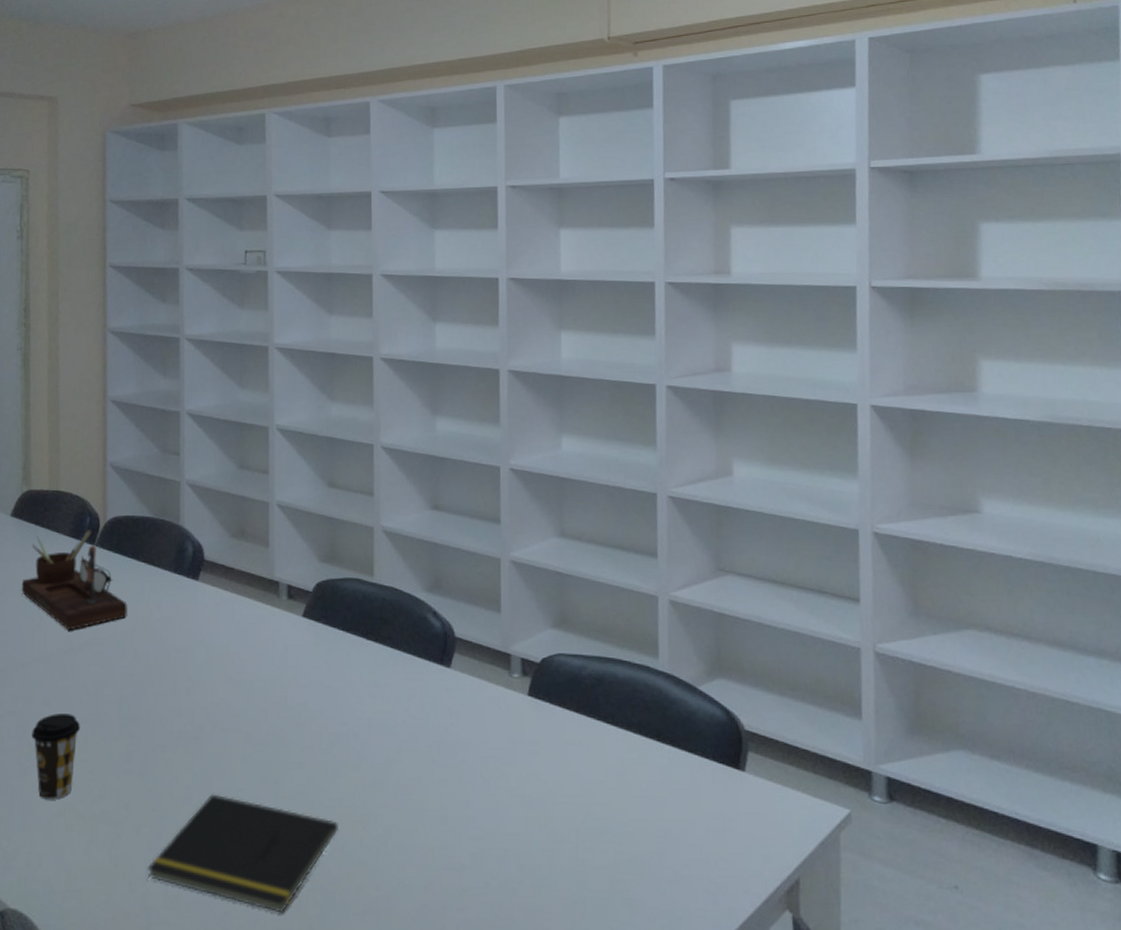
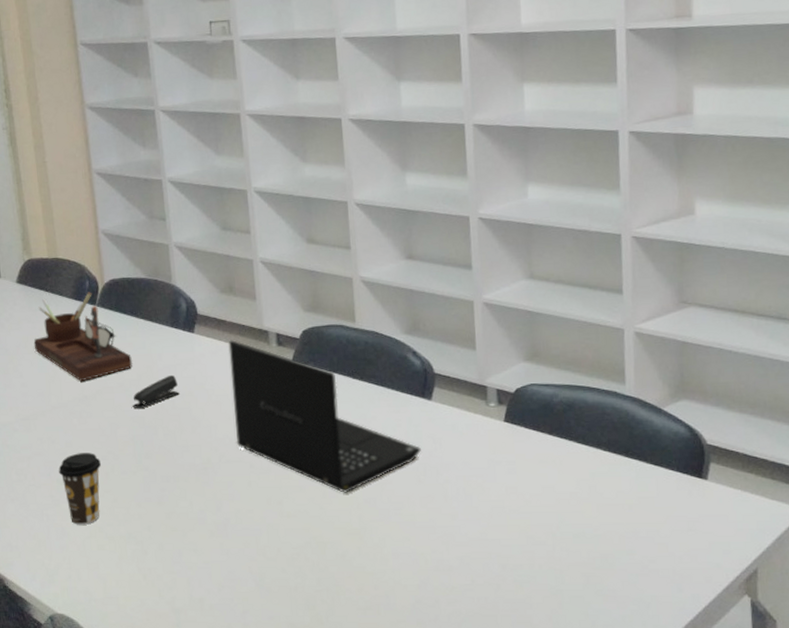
stapler: none [122,627,176,665] -> present [132,374,180,409]
notepad: present [147,794,338,913] -> none [173,515,338,611]
laptop: none [233,590,436,772] -> present [228,340,421,493]

